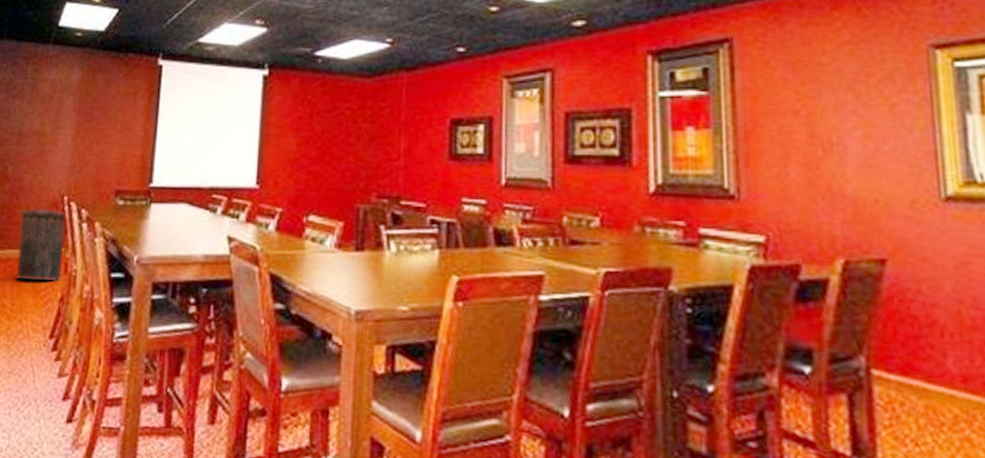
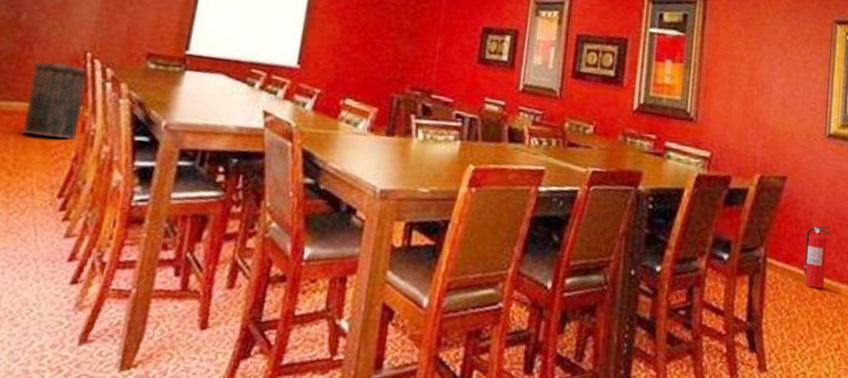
fire extinguisher: none [930,321,972,410] -> present [804,225,831,289]

